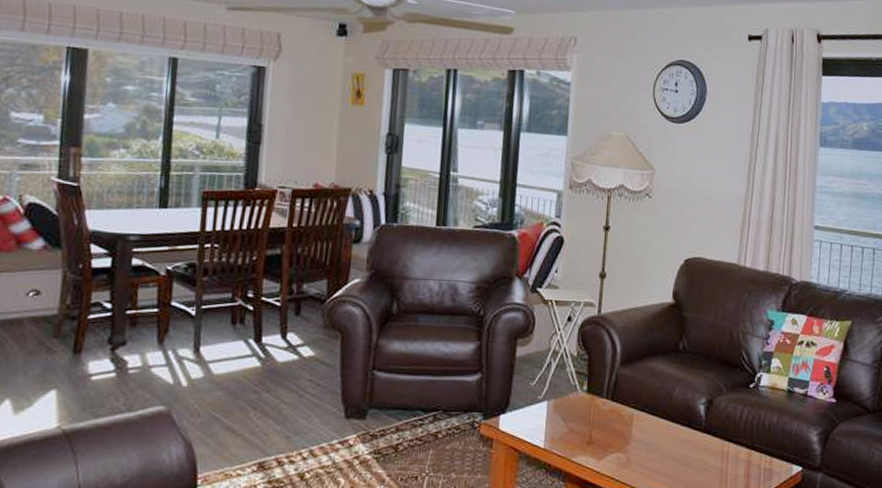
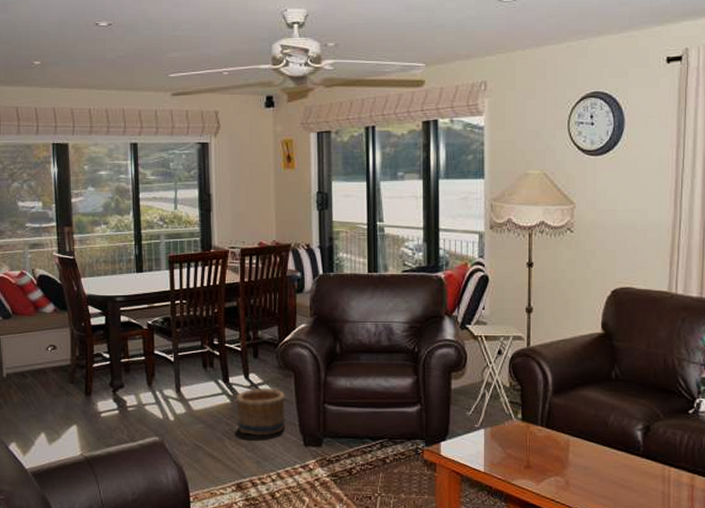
basket: none [267,350,328,407] -> present [236,388,285,436]

